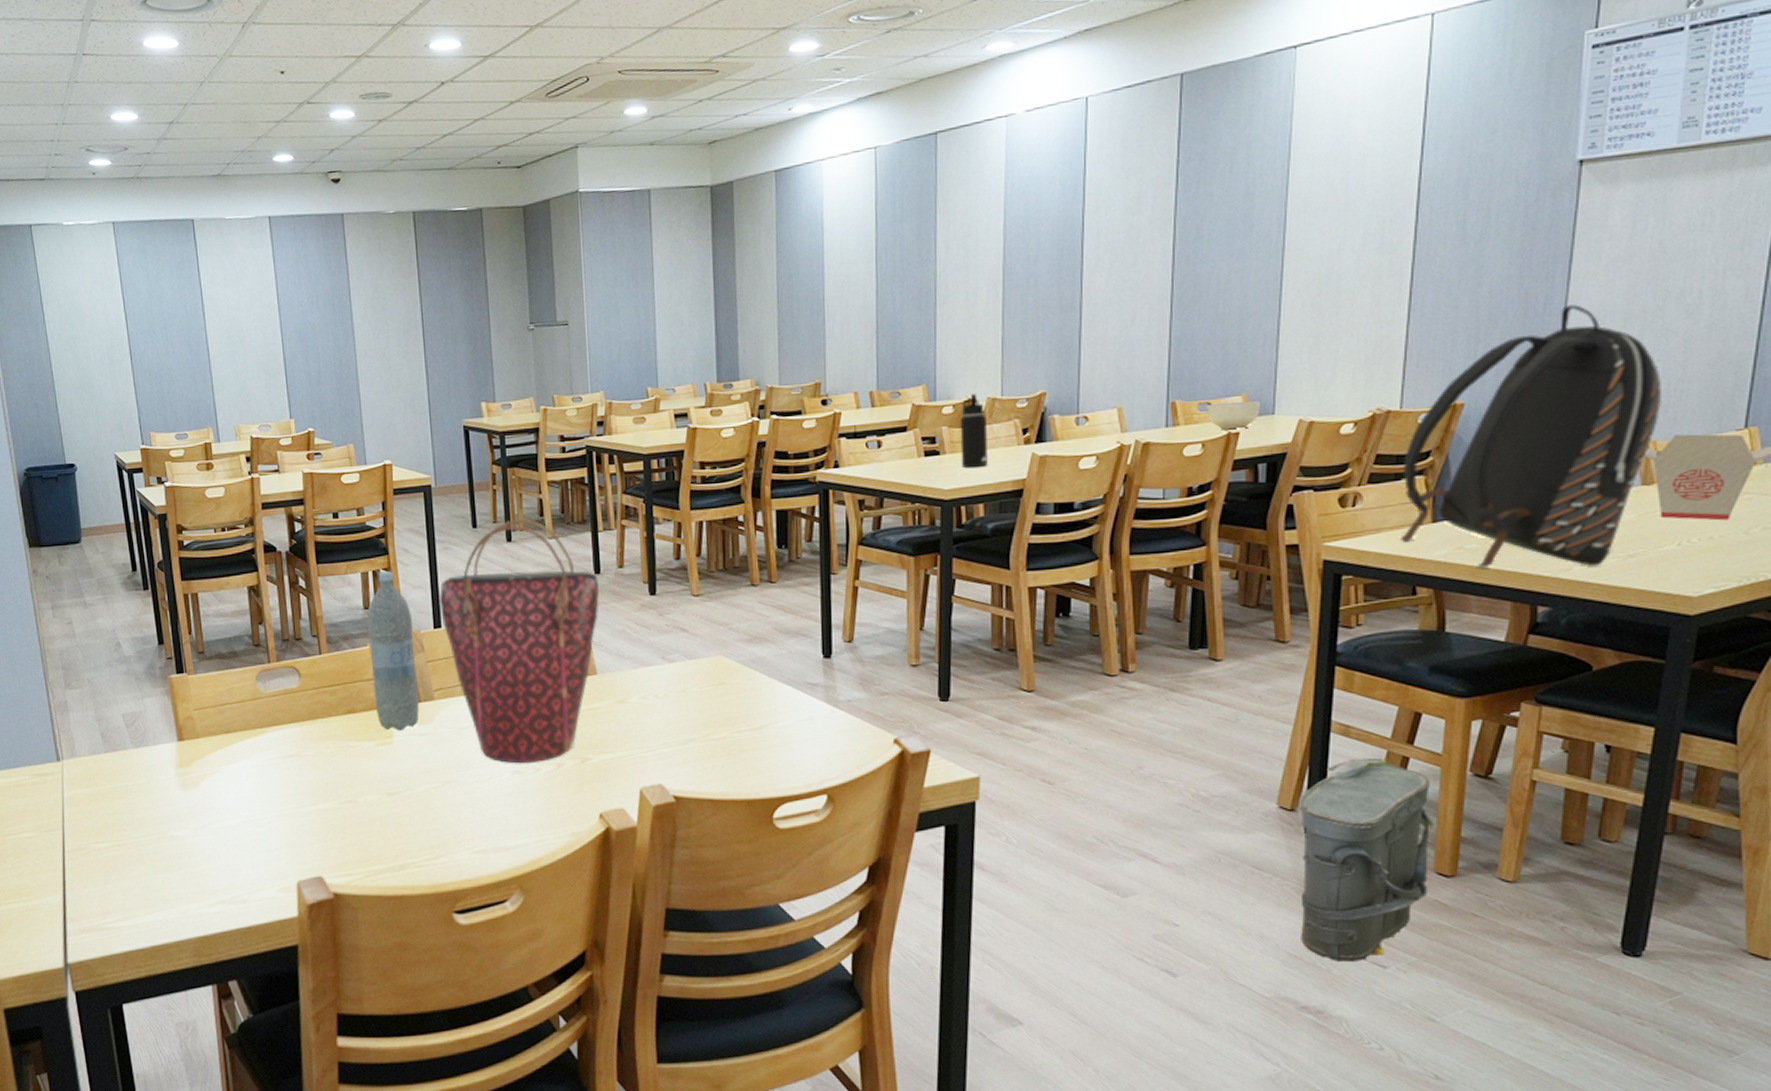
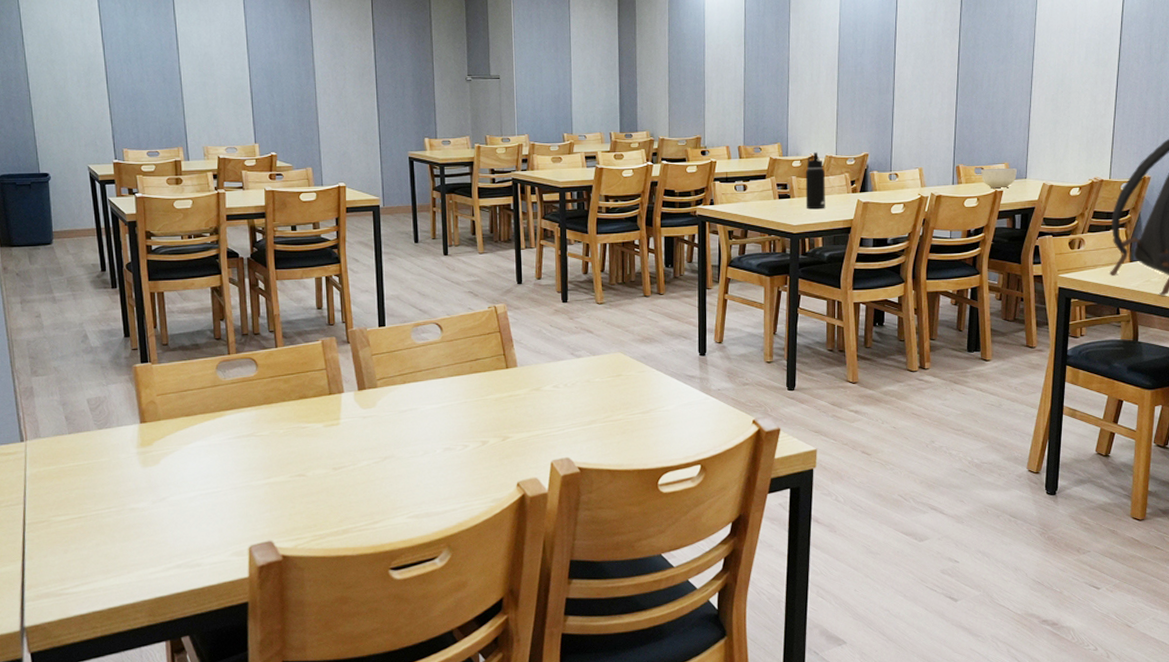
water bottle: present [367,571,419,731] -> none [320,277,364,414]
handbag: present [438,518,600,764] -> none [383,236,521,441]
bag: present [1299,757,1435,961] -> none [1042,433,1132,585]

